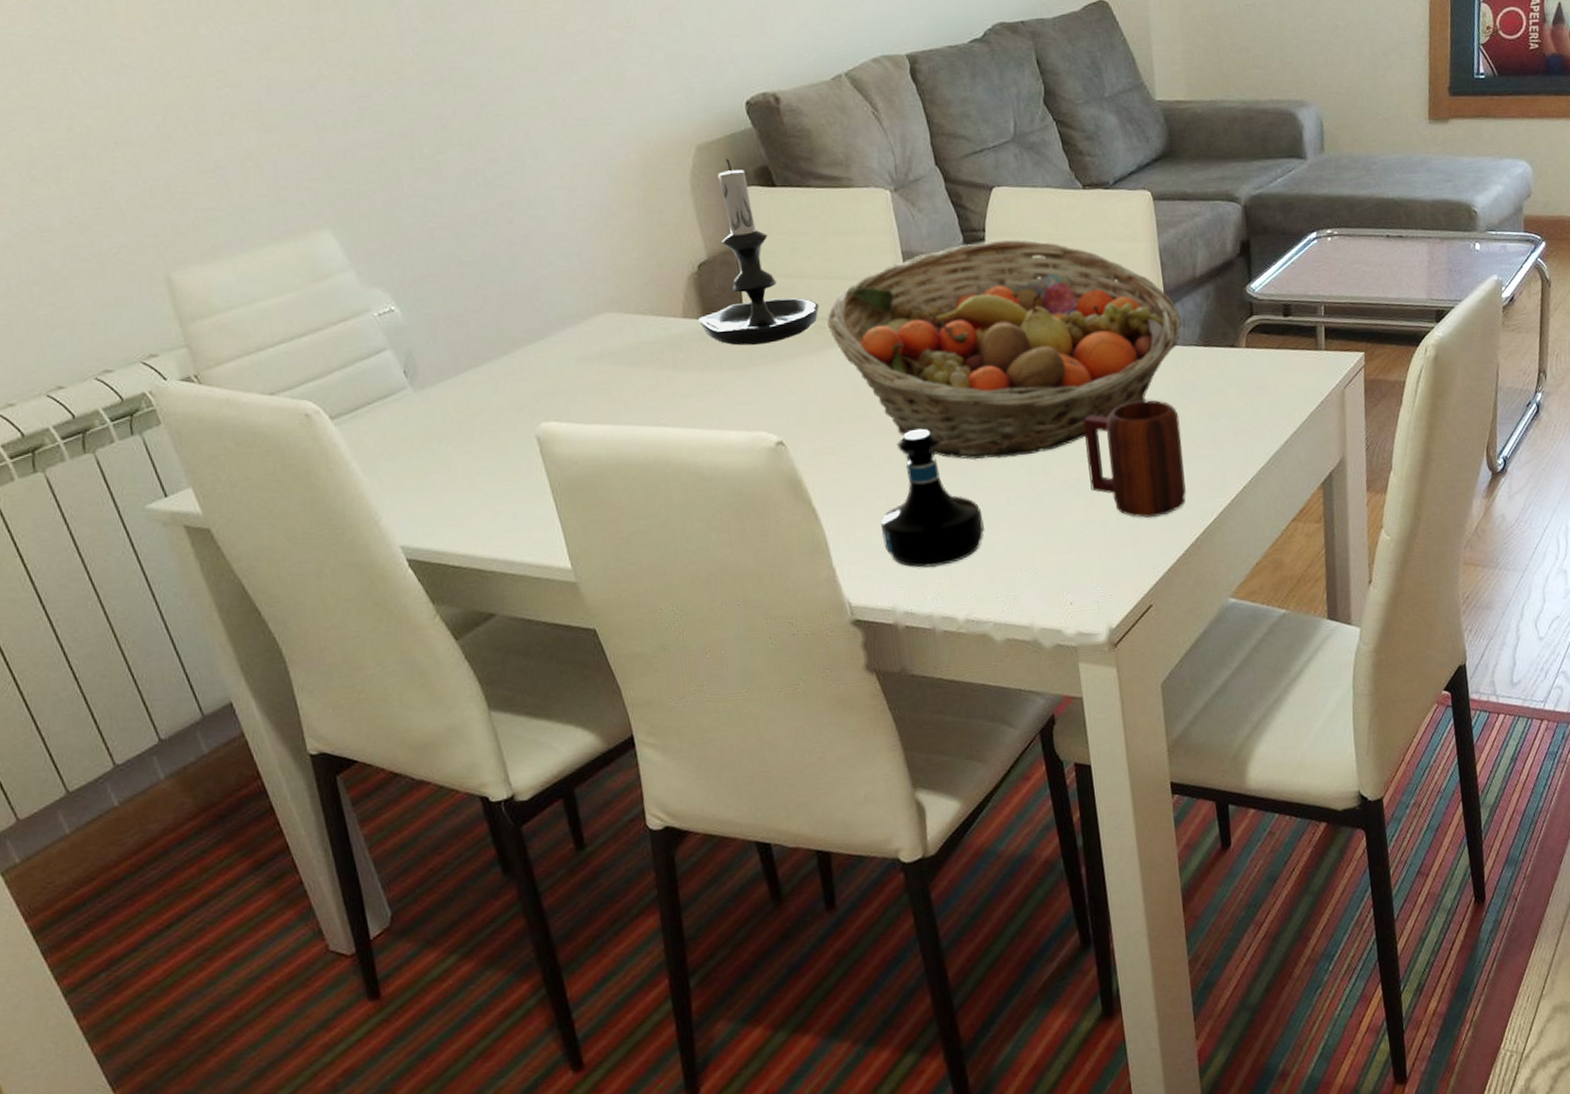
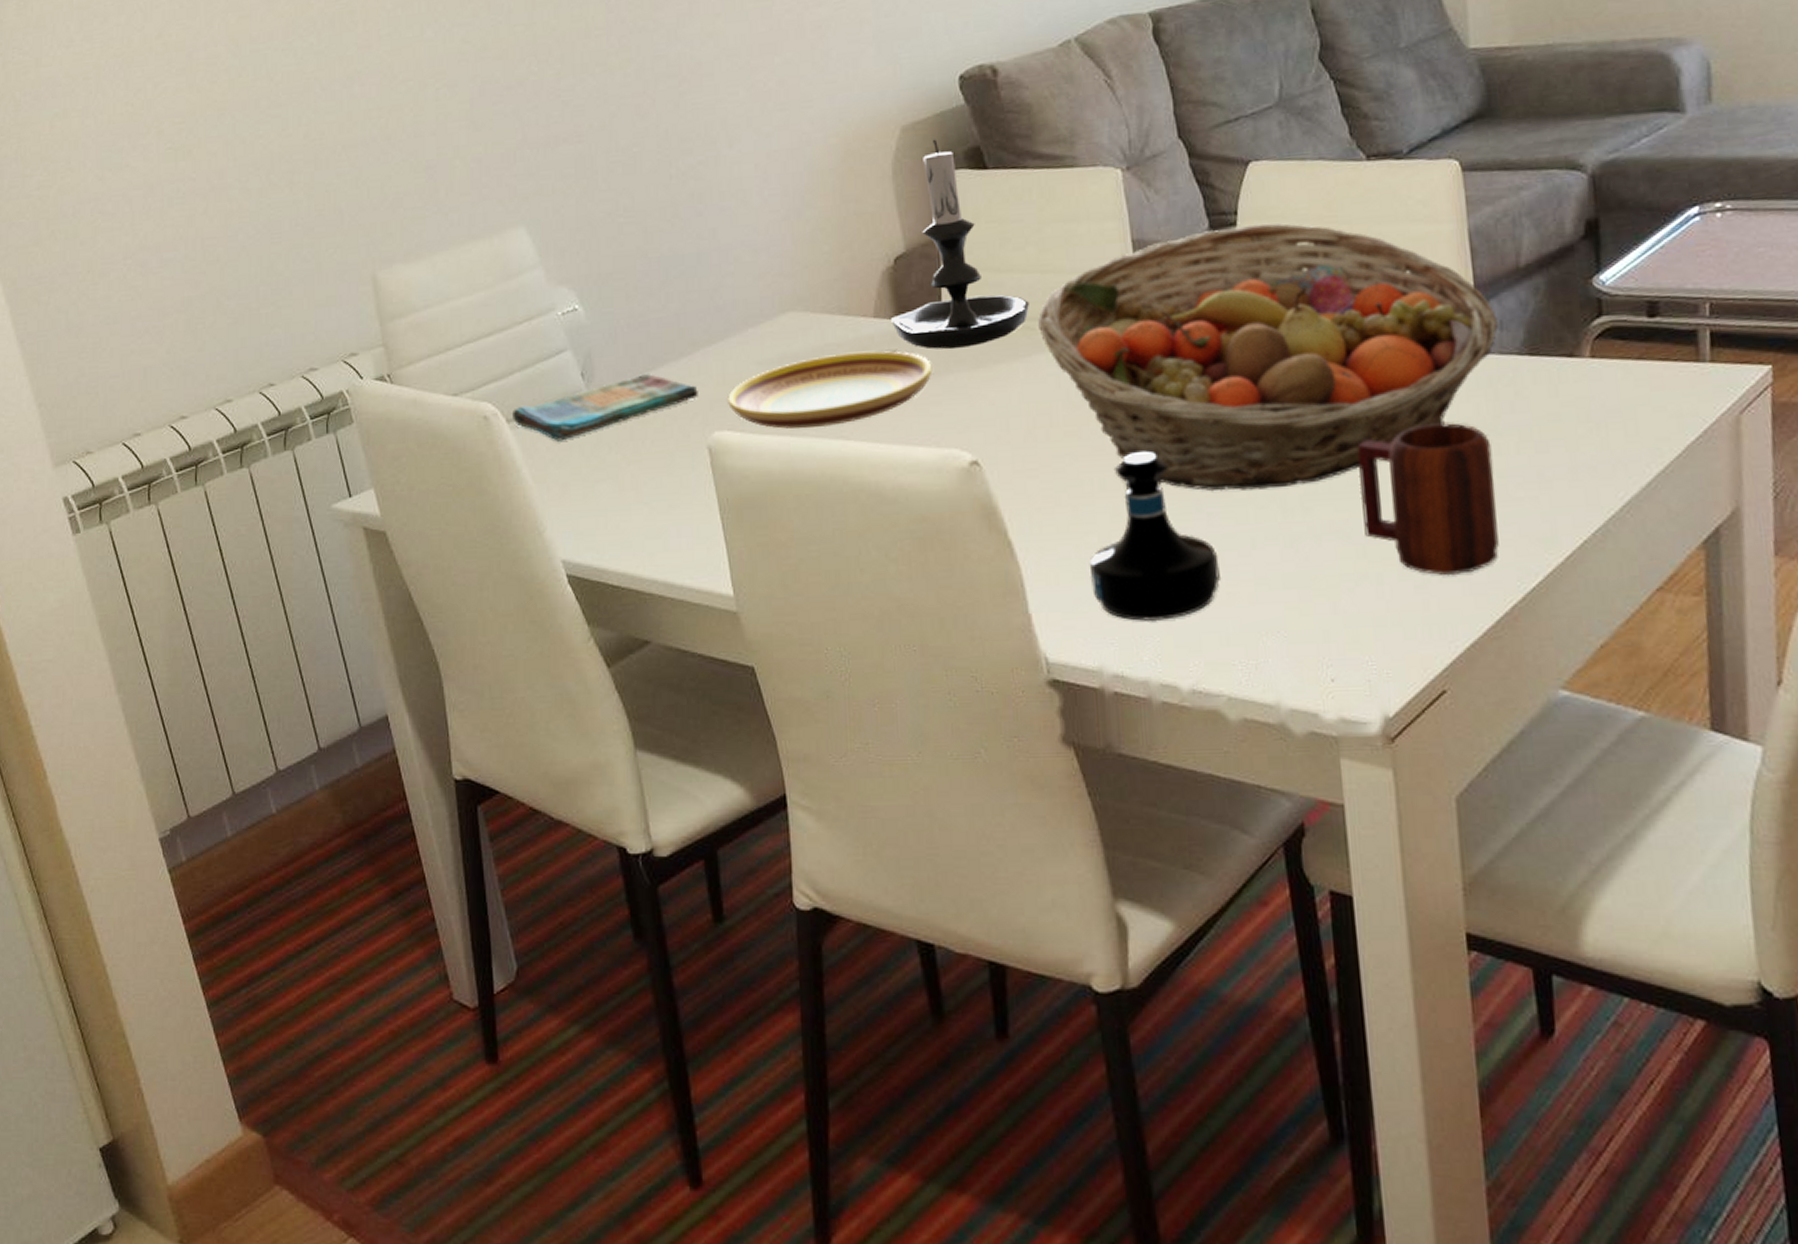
dish towel: none [335,369,523,436] -> present [512,372,698,441]
plate: none [550,347,739,419] -> present [726,351,933,429]

